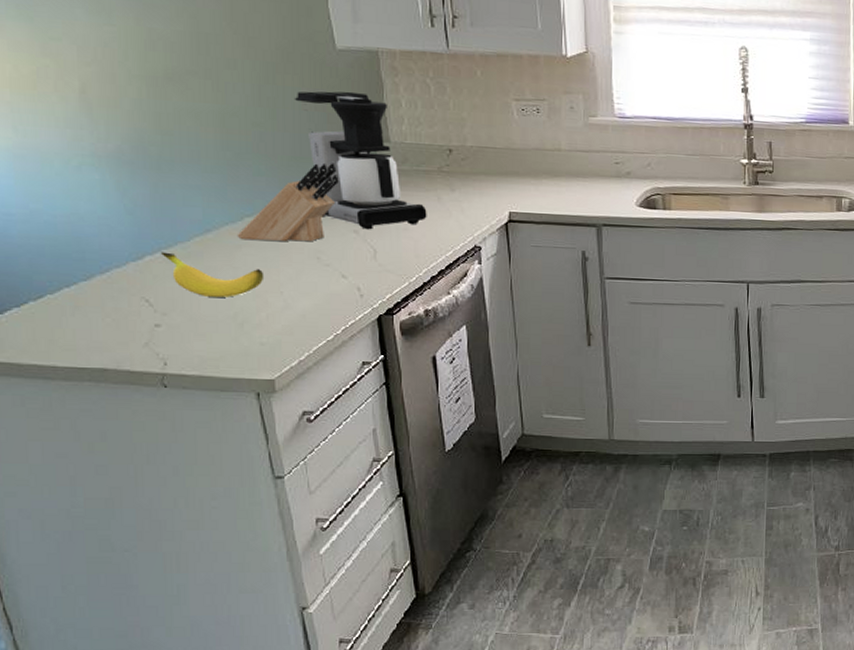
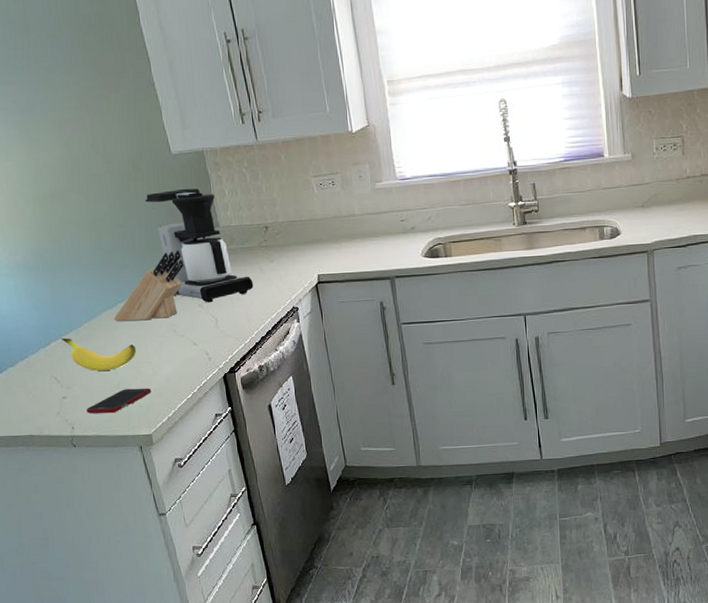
cell phone: none [187,322,280,350] -> present [86,388,152,414]

